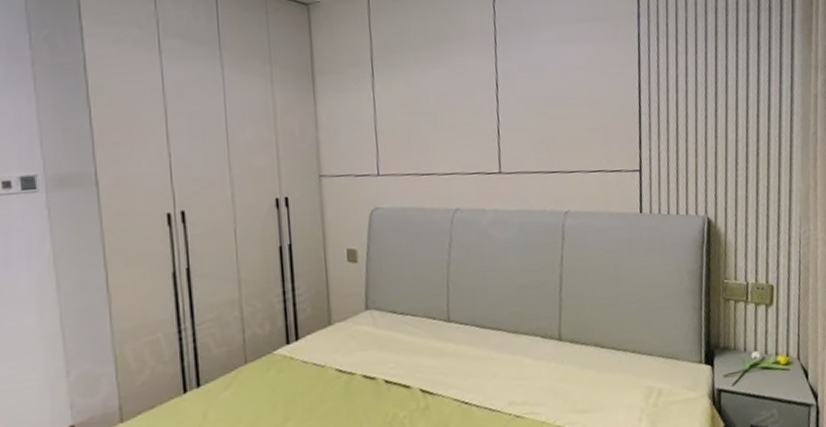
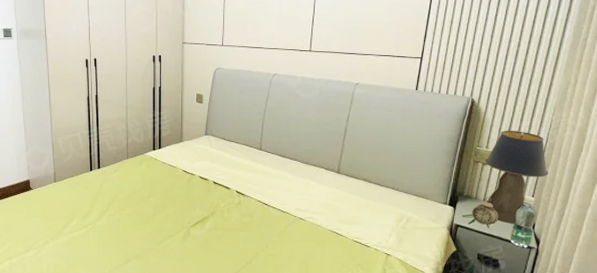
alarm clock: none [732,345,766,389] -> present [471,197,498,229]
table lamp: none [736,252,810,378] -> present [485,130,549,225]
bottle: none [783,335,809,408] -> present [511,195,537,248]

